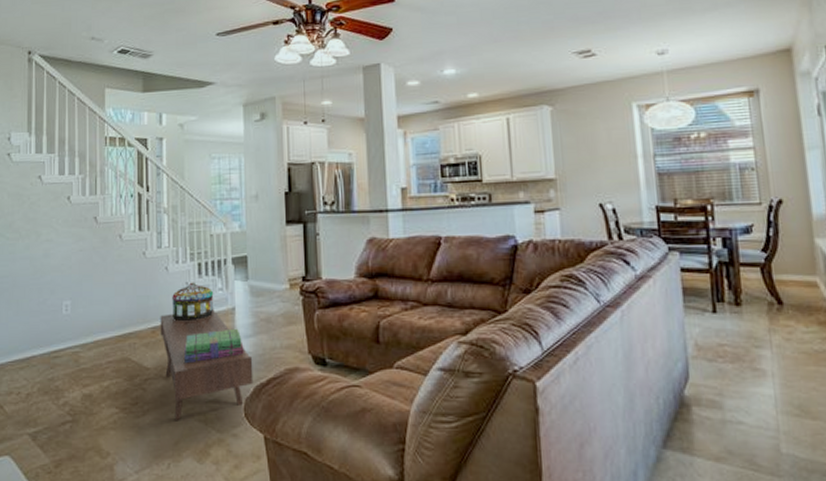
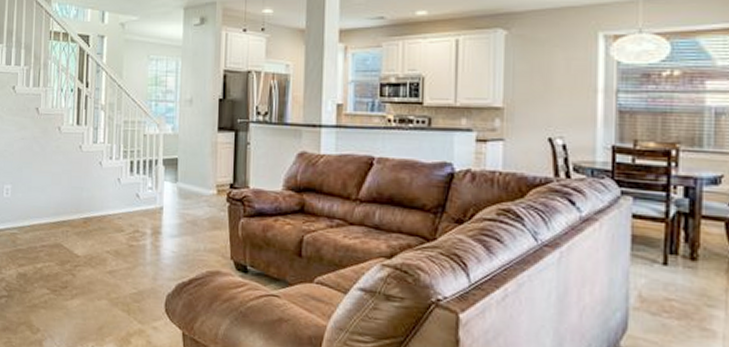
coffee table: present [160,308,254,420] -> none [91,205,177,307]
decorative box: present [172,282,214,322] -> none [103,178,144,216]
stack of books: present [184,328,244,364] -> none [112,227,169,256]

